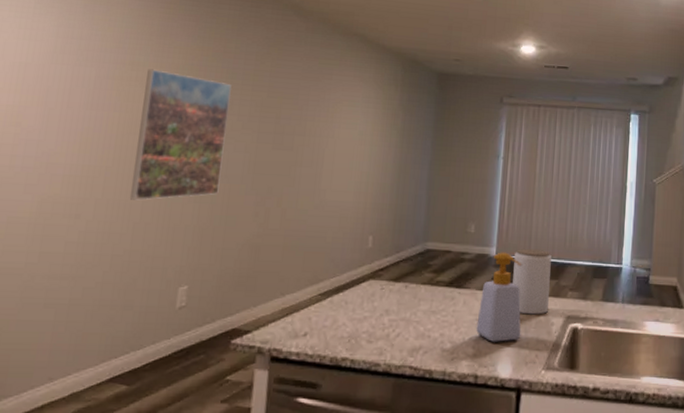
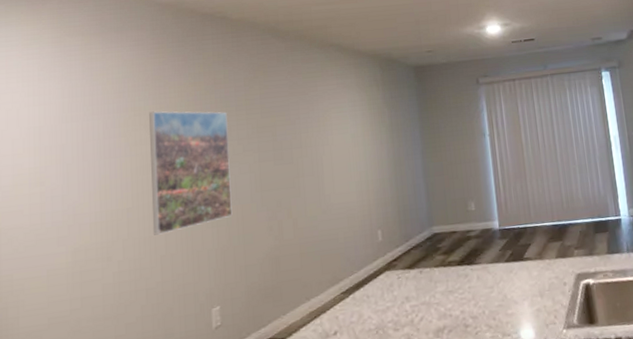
soap bottle: present [476,252,521,342] -> none [492,223,537,311]
jar: present [512,249,551,315] -> none [517,215,558,279]

